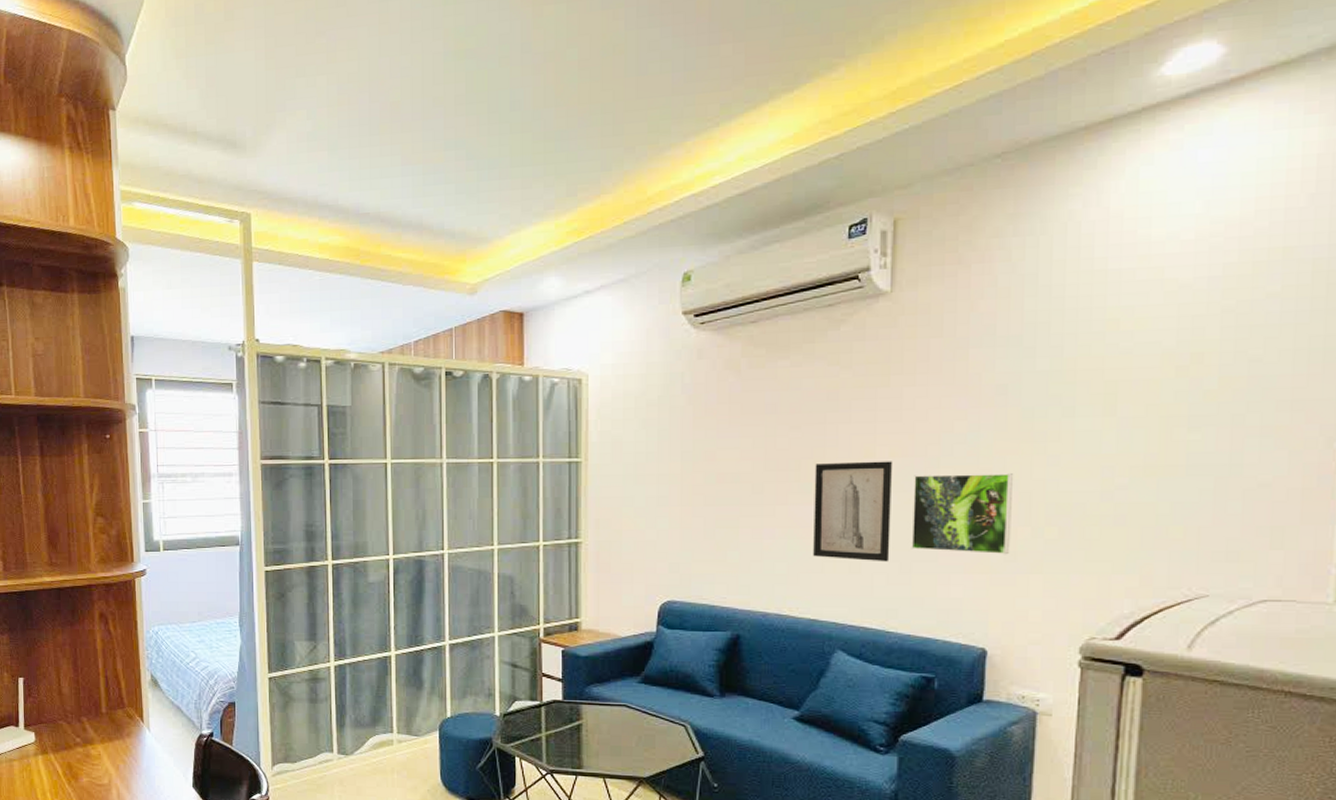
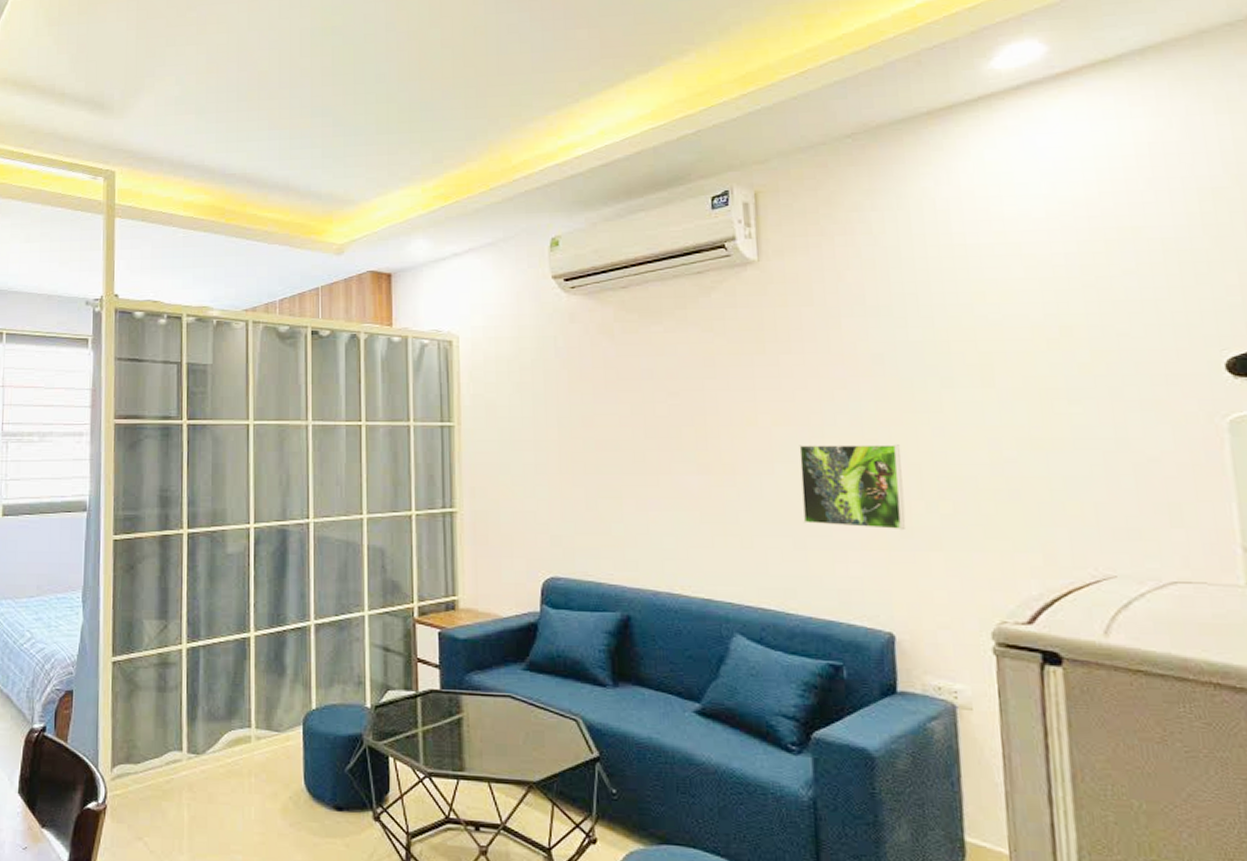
wall art: present [813,461,893,562] -> none [696,430,783,537]

